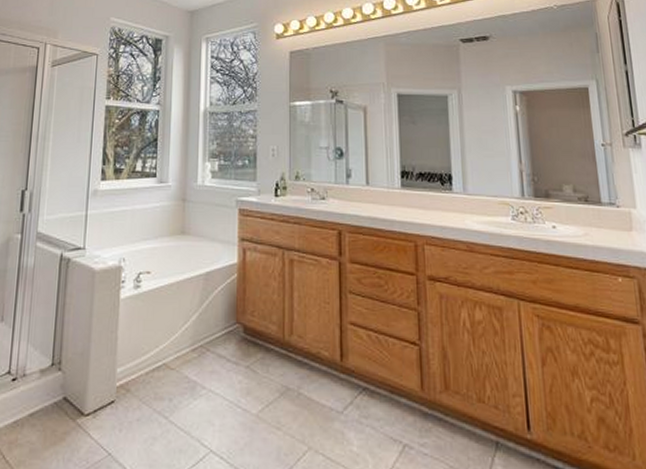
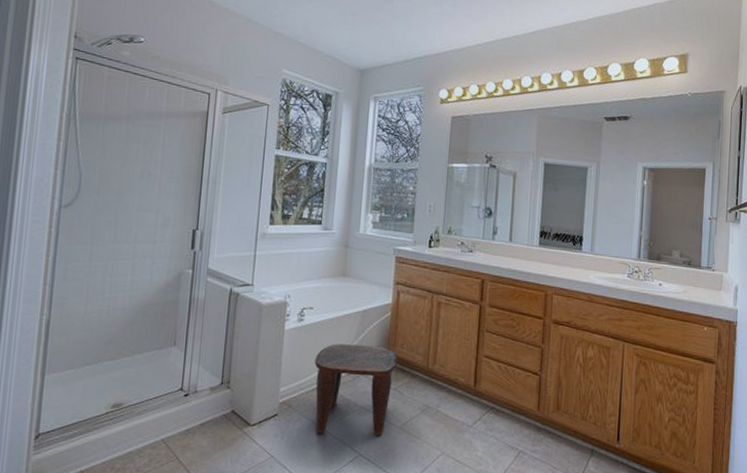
stool: none [154,313,249,425] -> present [314,344,398,435]

